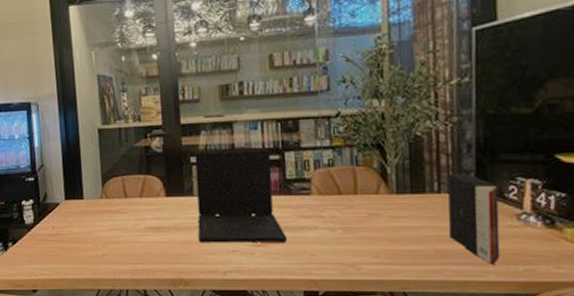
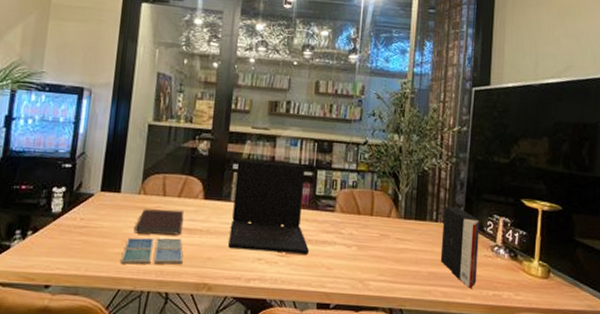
drink coaster: none [96,237,155,266] -> present [121,237,183,265]
notebook: none [103,210,149,236] -> present [134,209,185,235]

